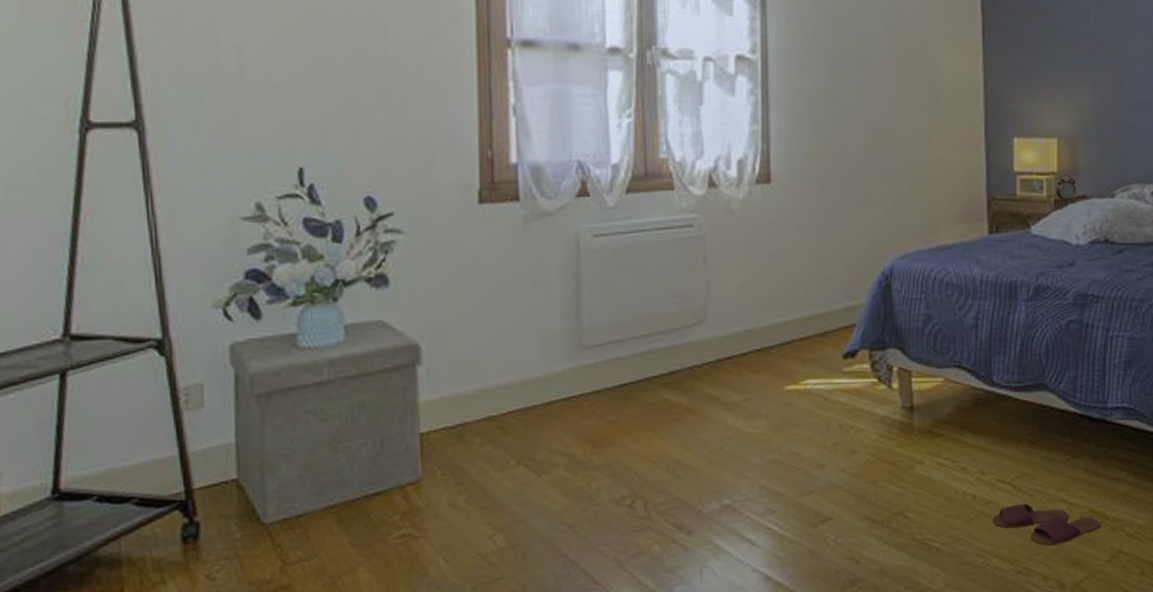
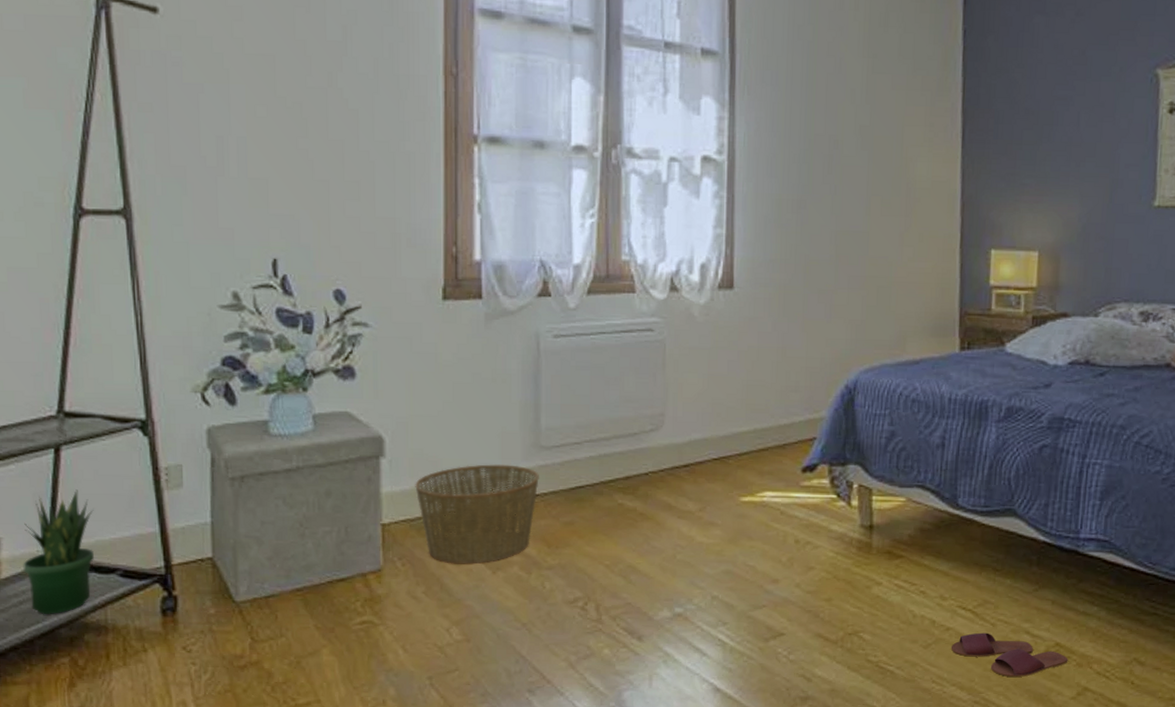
planter: none [25,416,106,552] -> present [23,489,94,615]
basket: none [454,366,582,470] -> present [415,464,539,564]
alarm clock: present [1056,175,1077,201] -> none [1034,290,1057,319]

